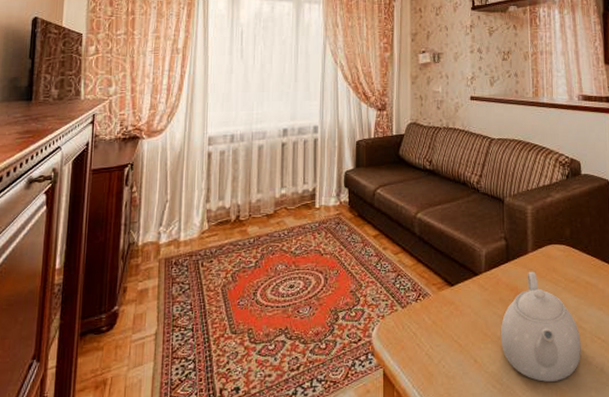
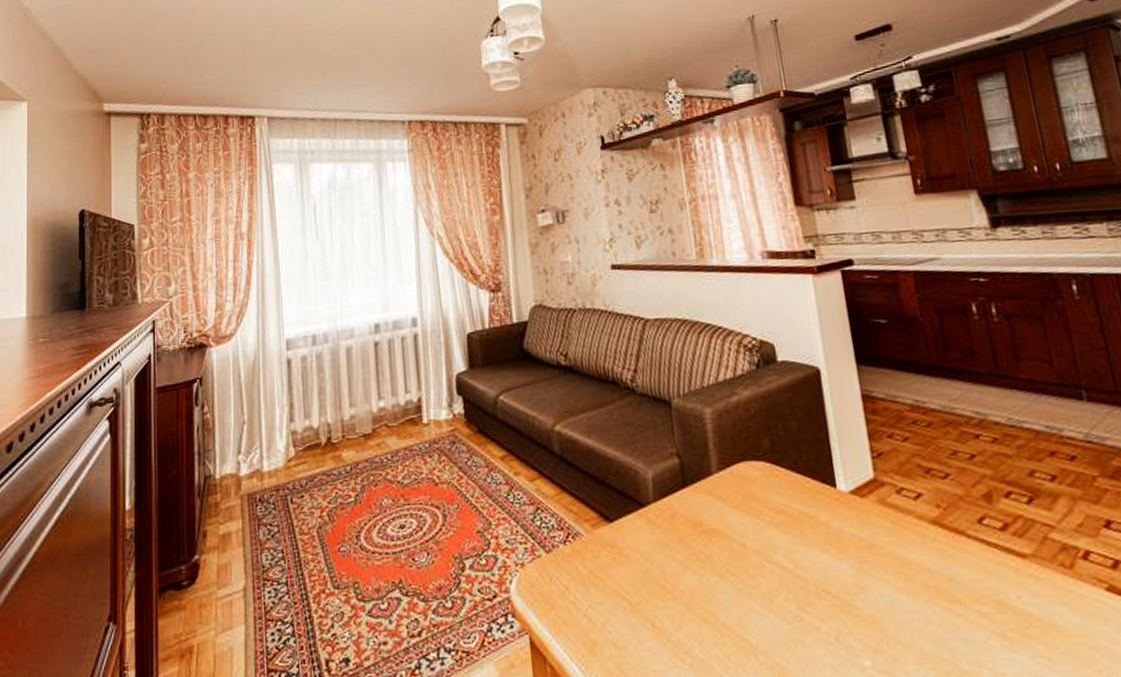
teapot: present [500,271,581,382] -> none [683,499,804,655]

